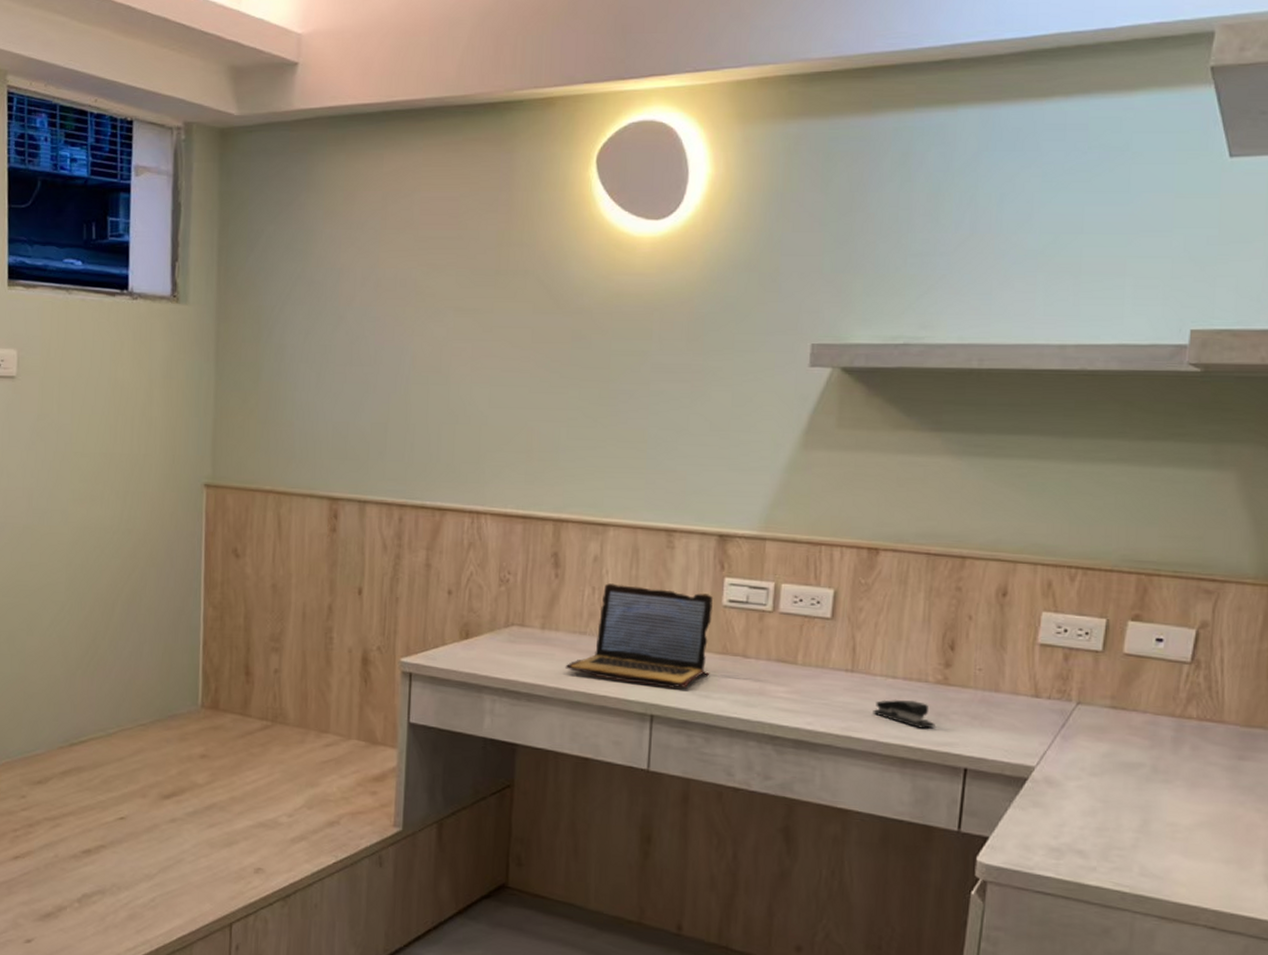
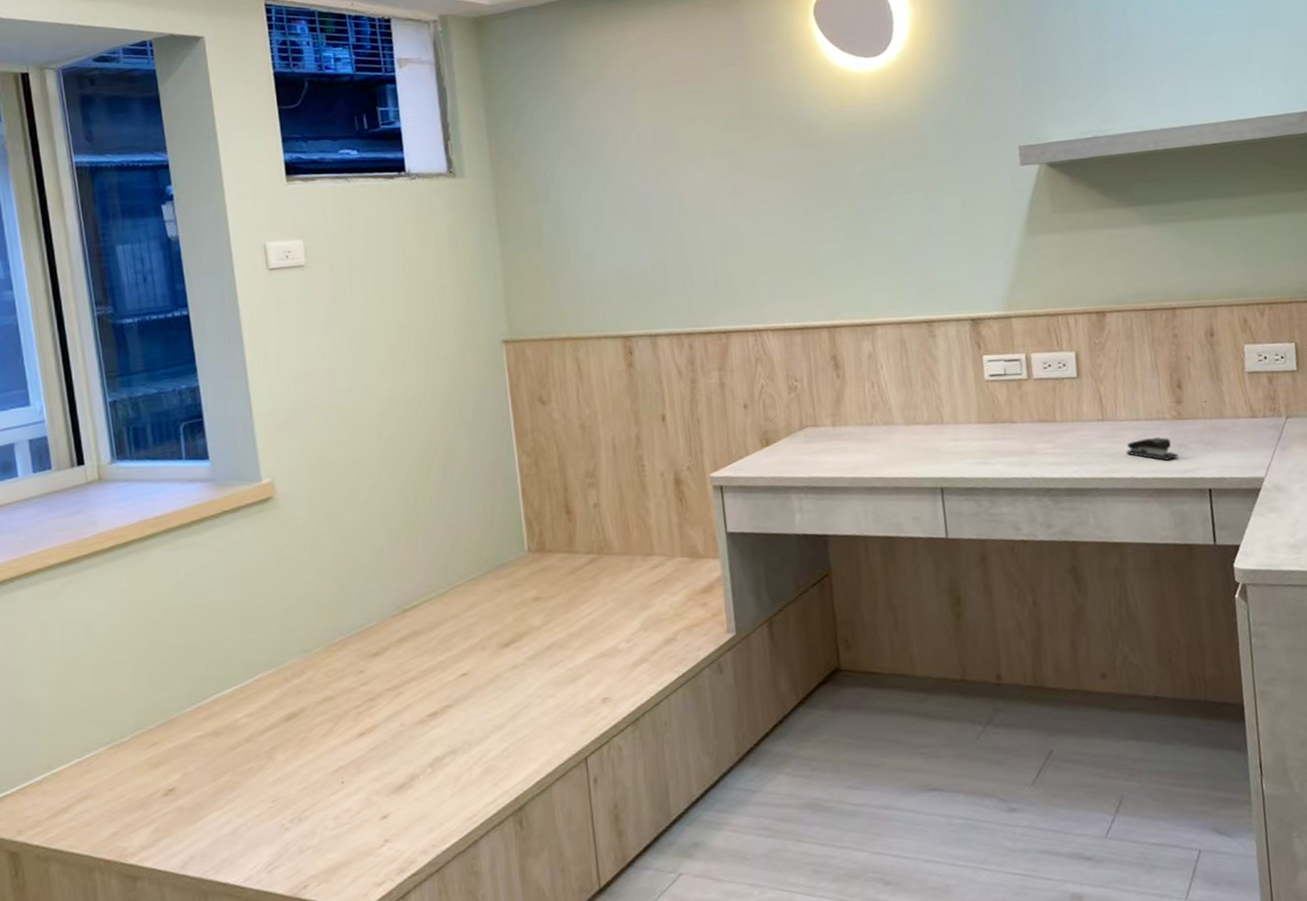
laptop: present [565,583,713,688] -> none [859,372,985,462]

